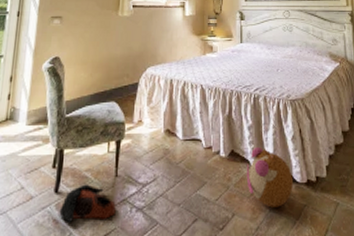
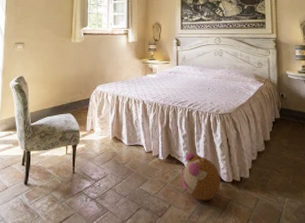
bag: present [59,184,116,224] -> none [29,178,74,209]

